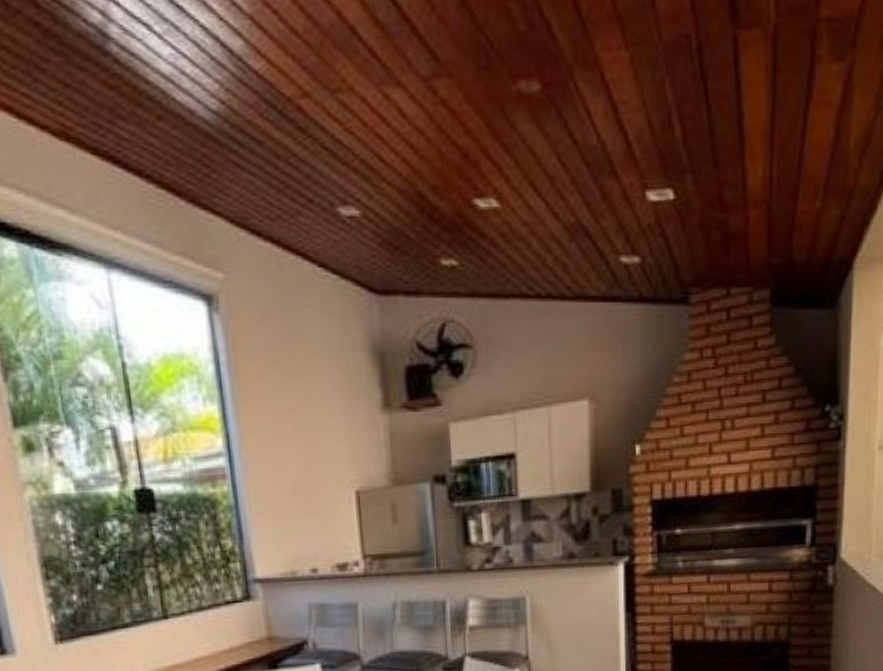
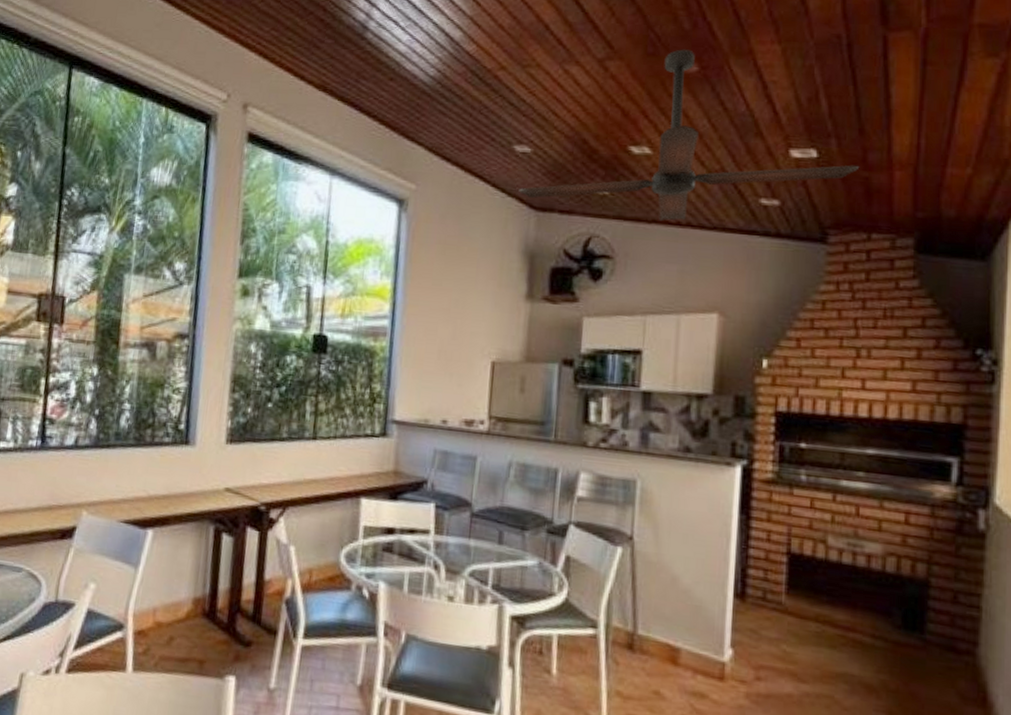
ceiling fan: none [353,59,715,295] -> present [519,49,858,222]

